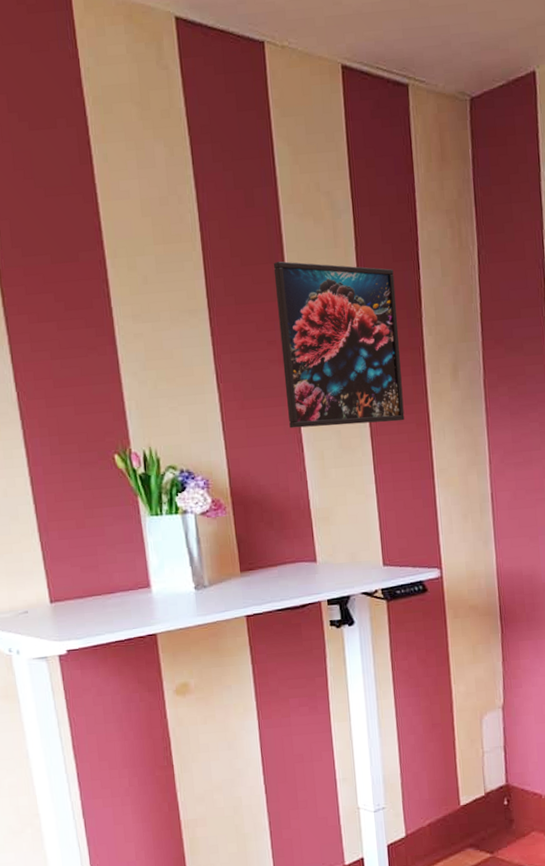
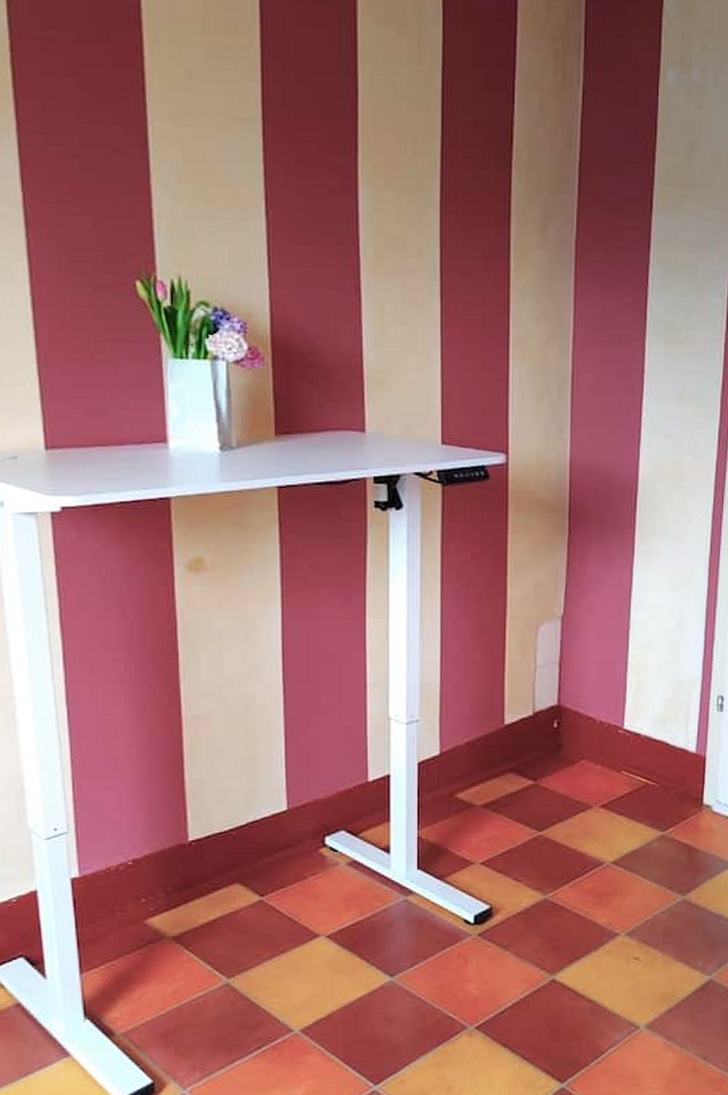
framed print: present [273,261,405,429] -> none [344,72,484,278]

